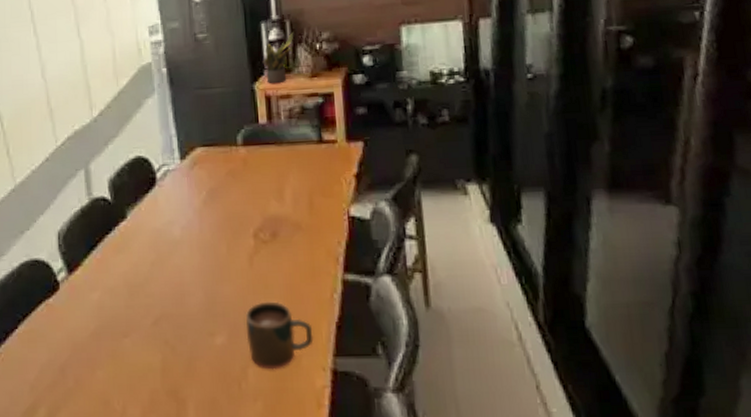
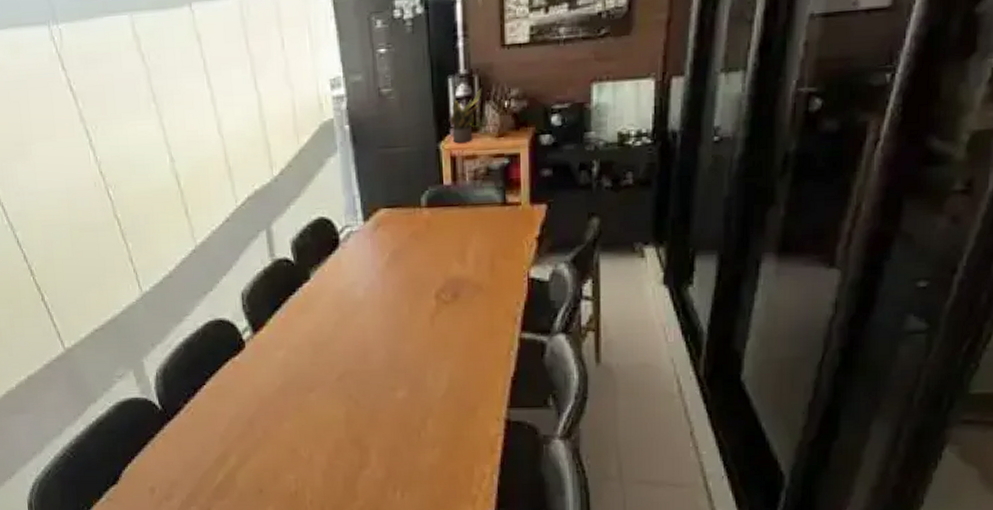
mug: present [245,301,314,370] -> none [426,358,490,420]

